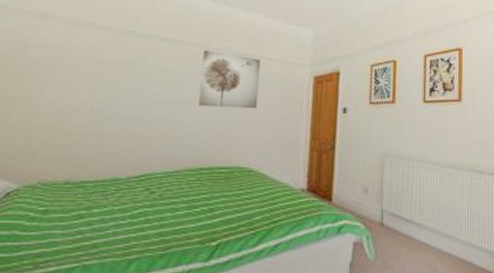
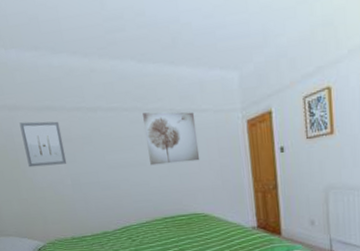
wall art: none [36,33,98,89] -> present [19,121,67,168]

